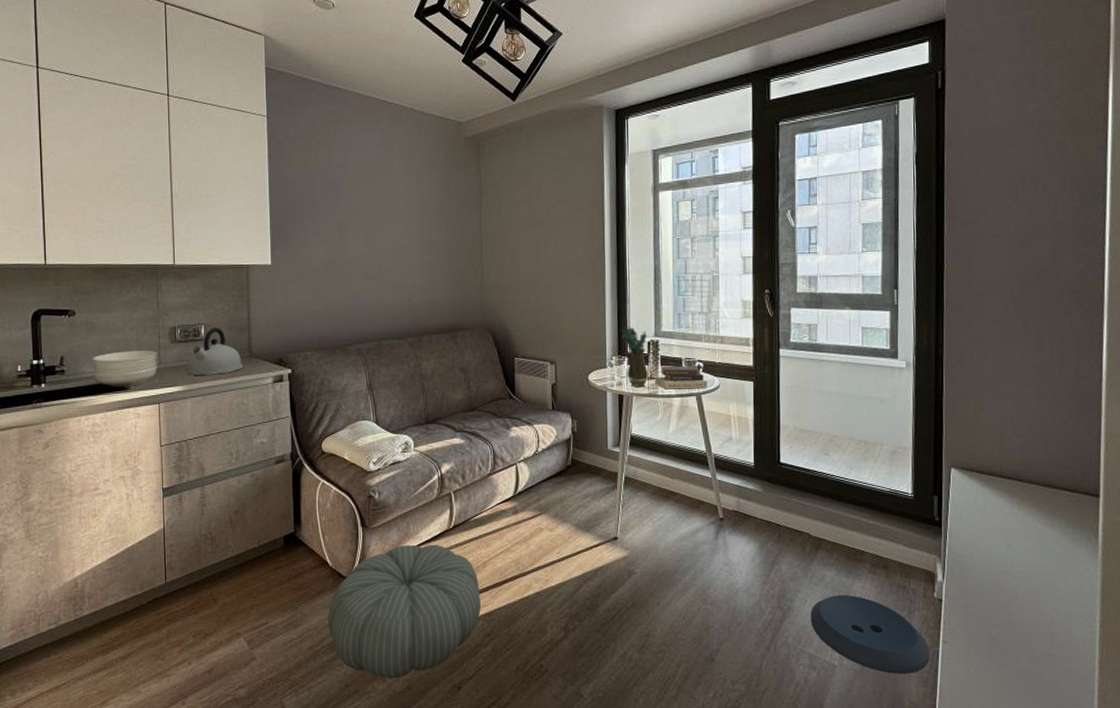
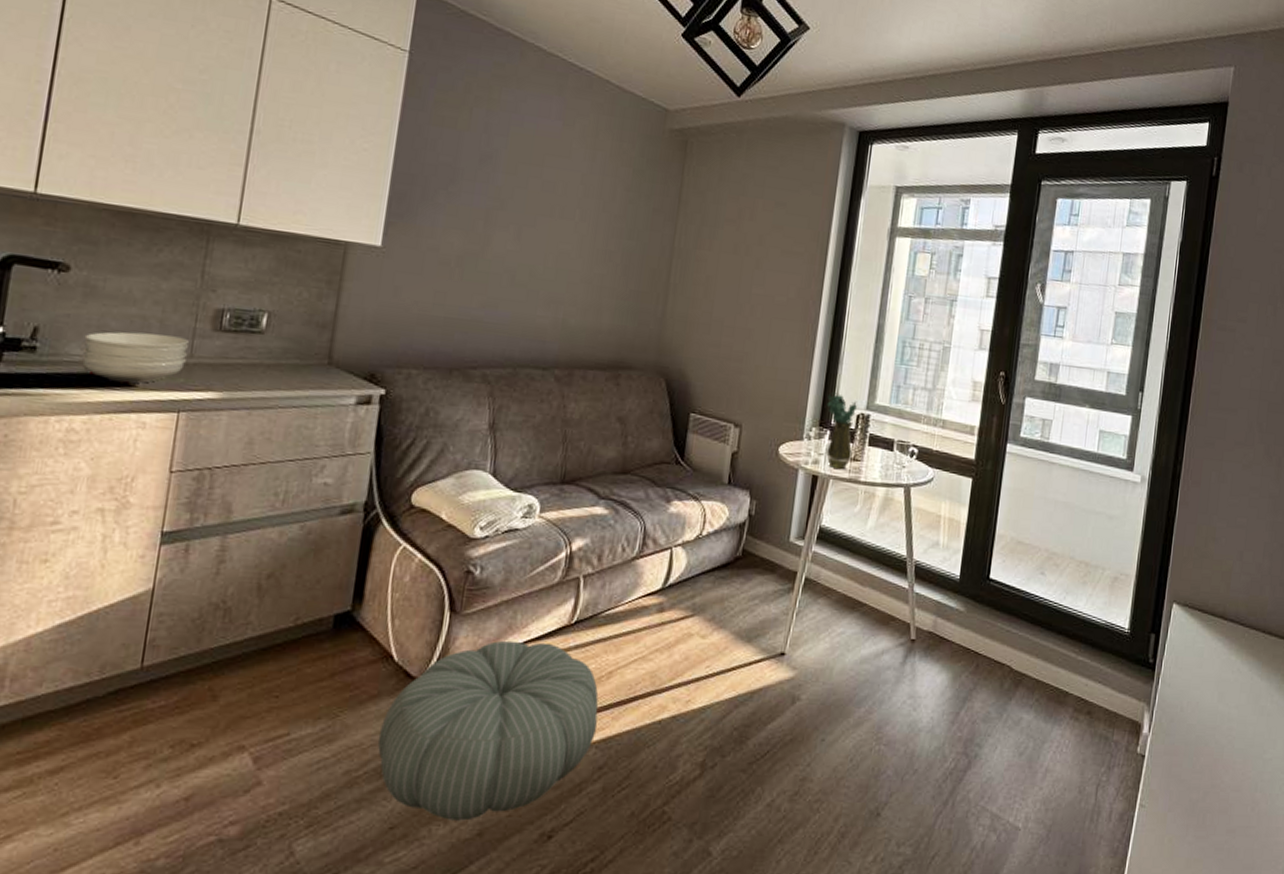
kettle: present [185,328,244,375] -> none [227,318,317,384]
books: present [654,365,708,390] -> none [857,446,920,480]
robot vacuum: present [810,595,929,674] -> none [998,743,1124,842]

